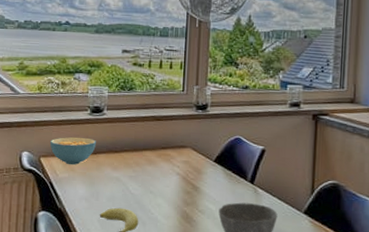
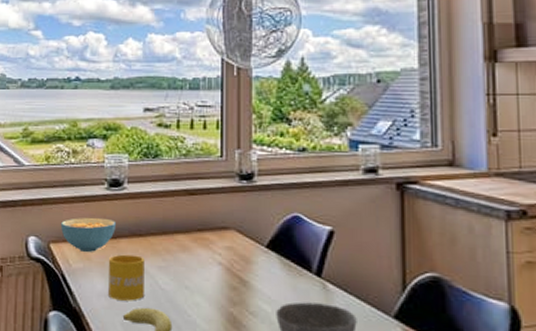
mug: none [88,166,119,203] -> present [109,254,145,301]

